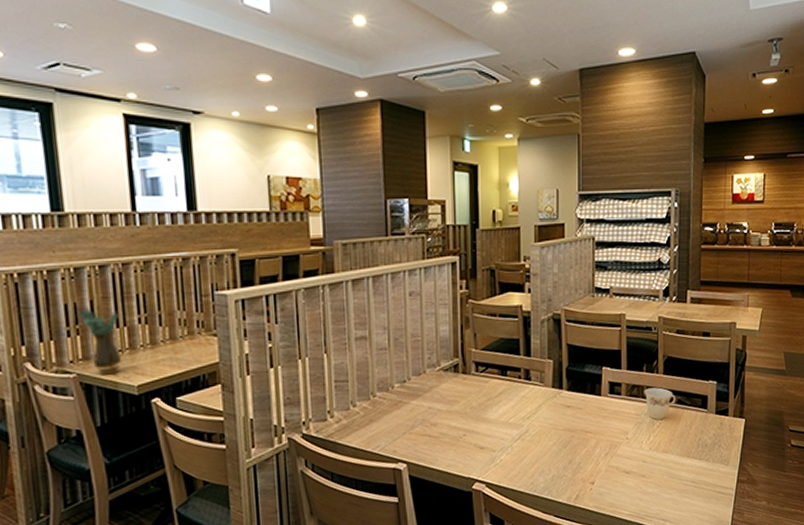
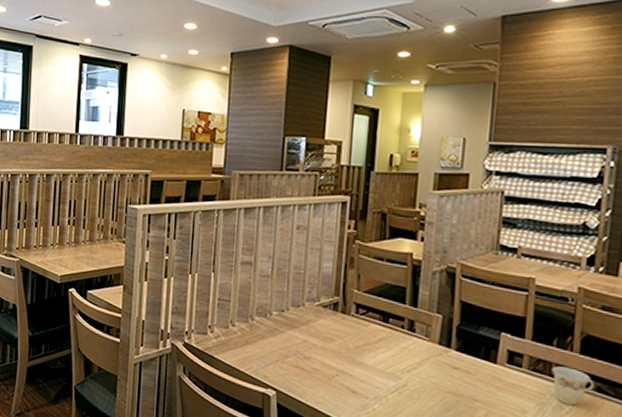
vase: present [76,308,123,375] -> none [26,207,54,264]

